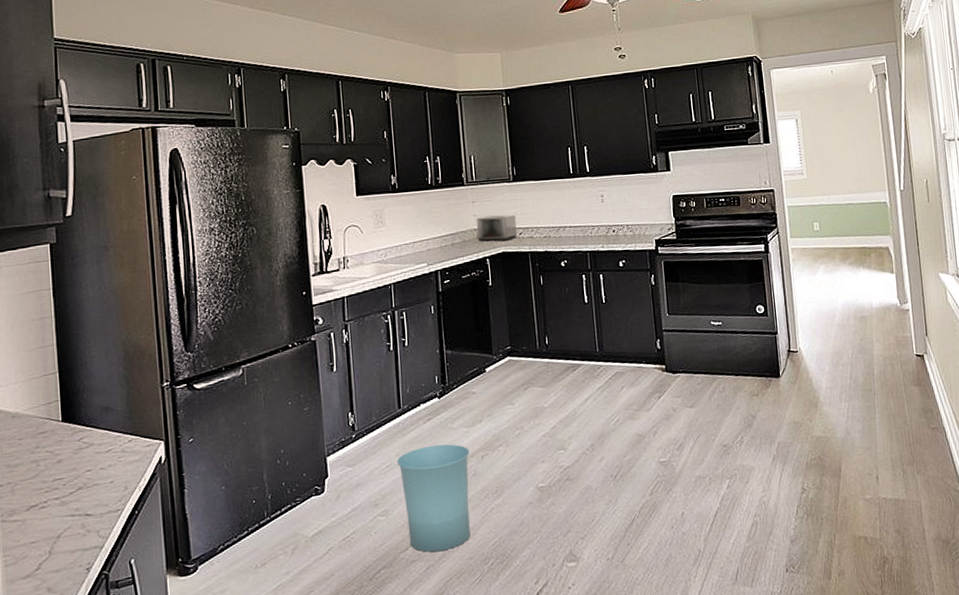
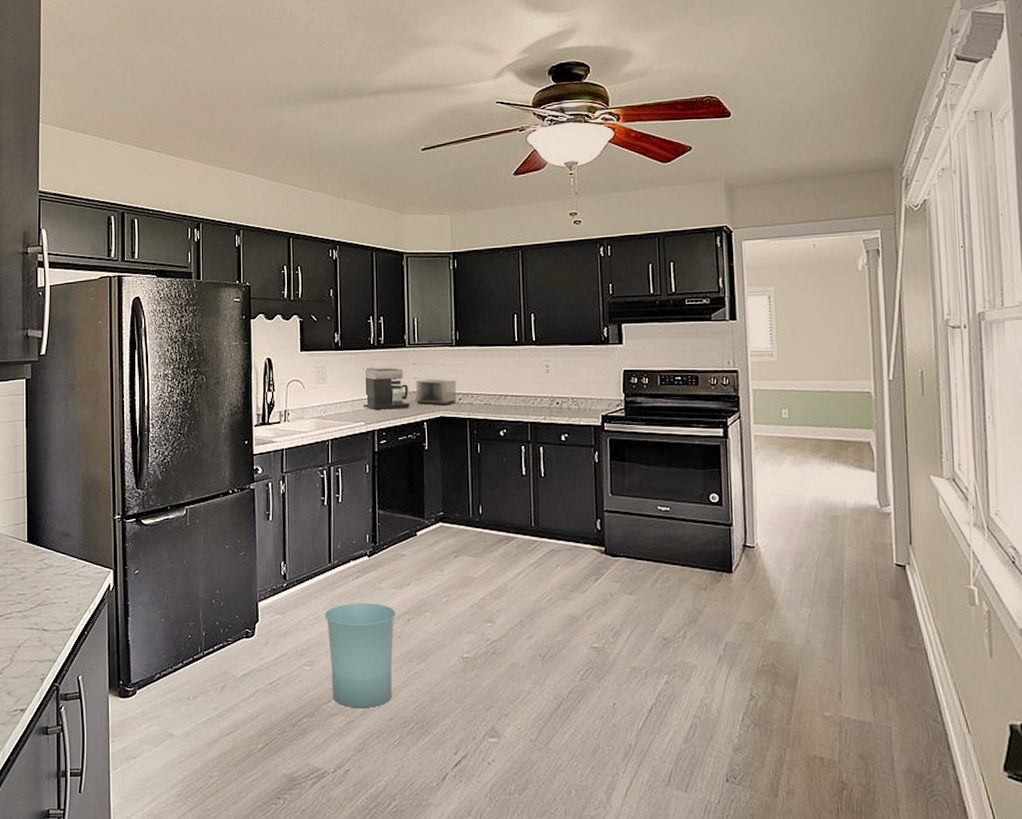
coffee maker: none [422,206,472,251] -> present [363,367,410,411]

